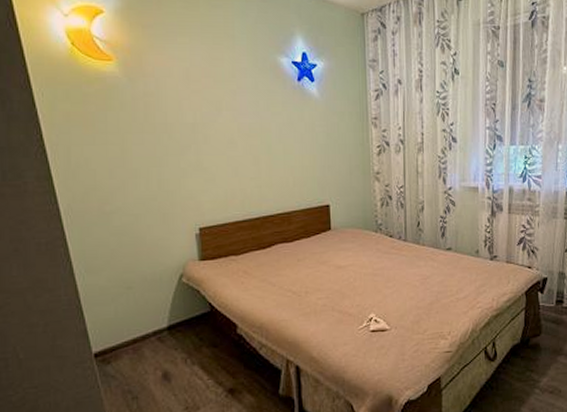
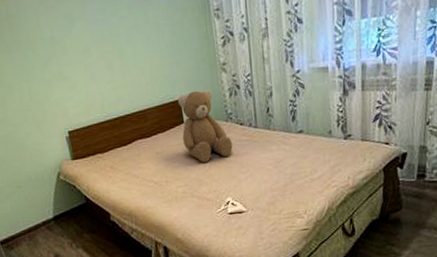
teddy bear: none [326,197,380,274] -> present [177,89,233,163]

